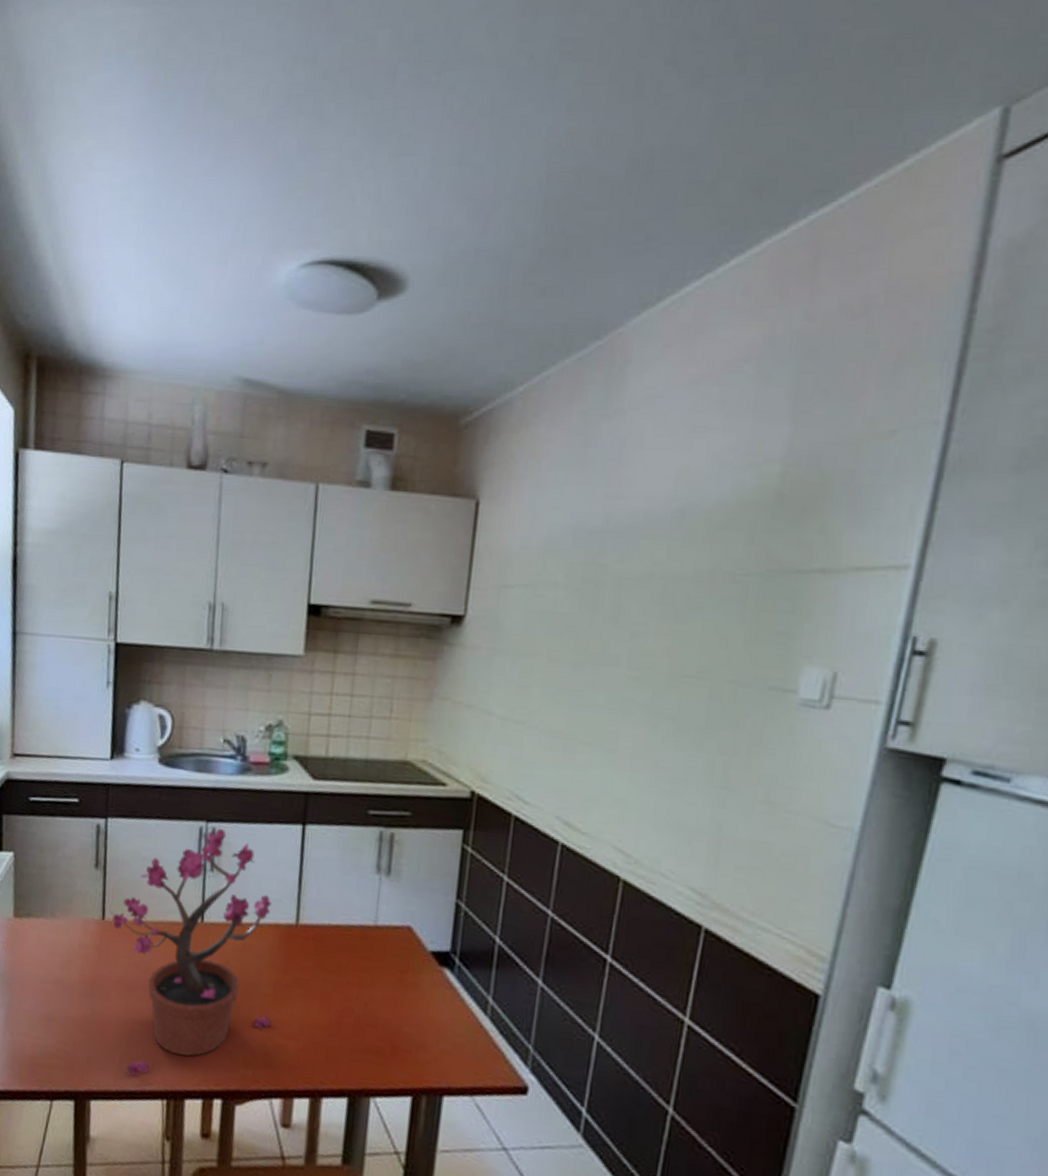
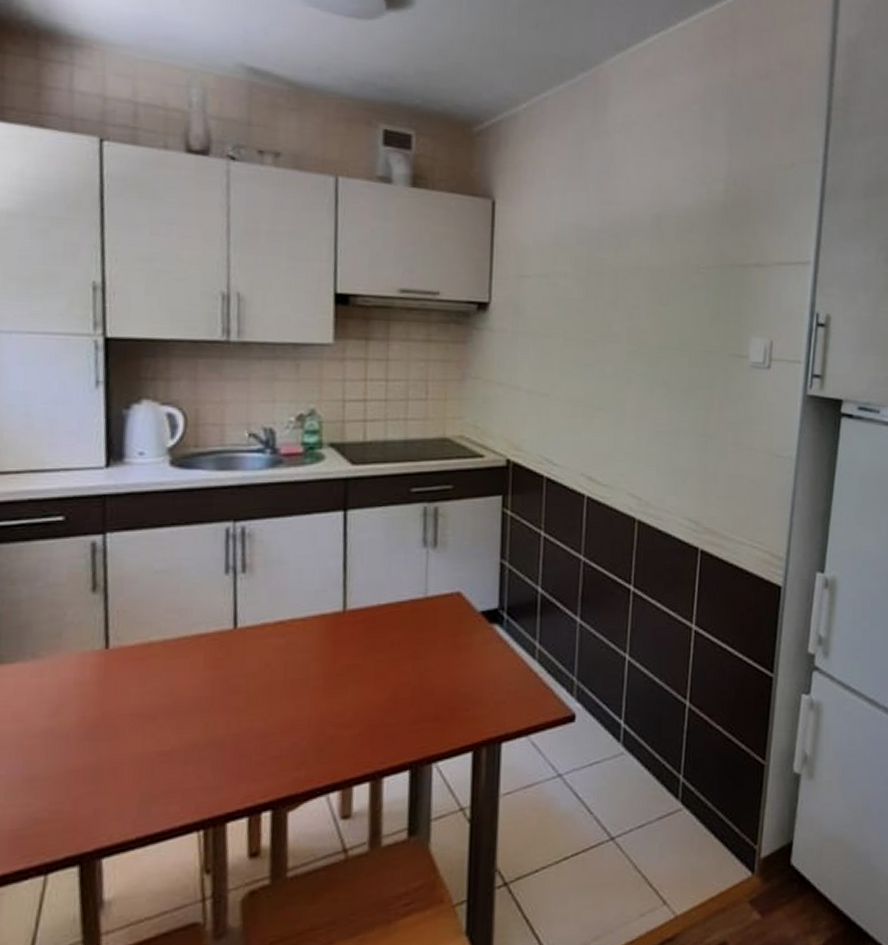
potted plant: present [112,828,272,1076] -> none [118,527,323,816]

